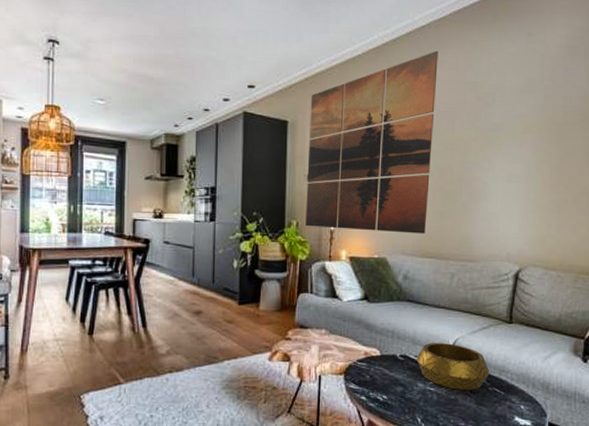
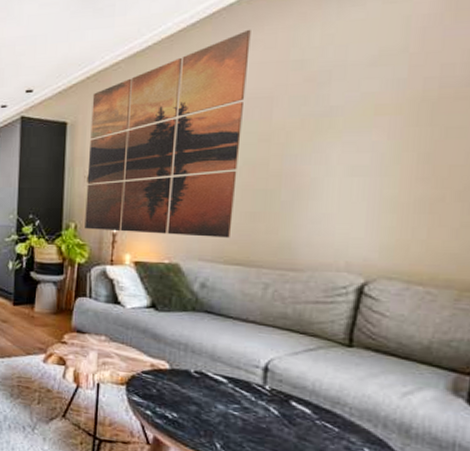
decorative bowl: present [417,343,490,390] -> none [216,360,318,421]

